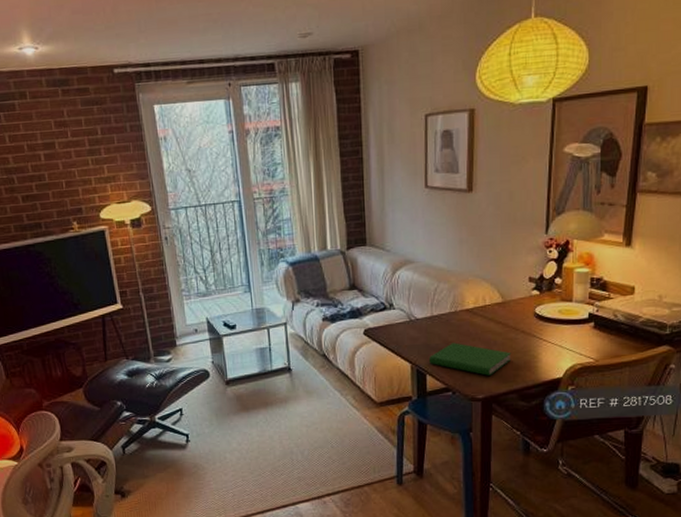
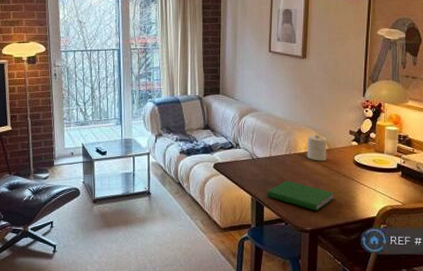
candle: none [476,284,502,318] -> present [307,133,327,162]

